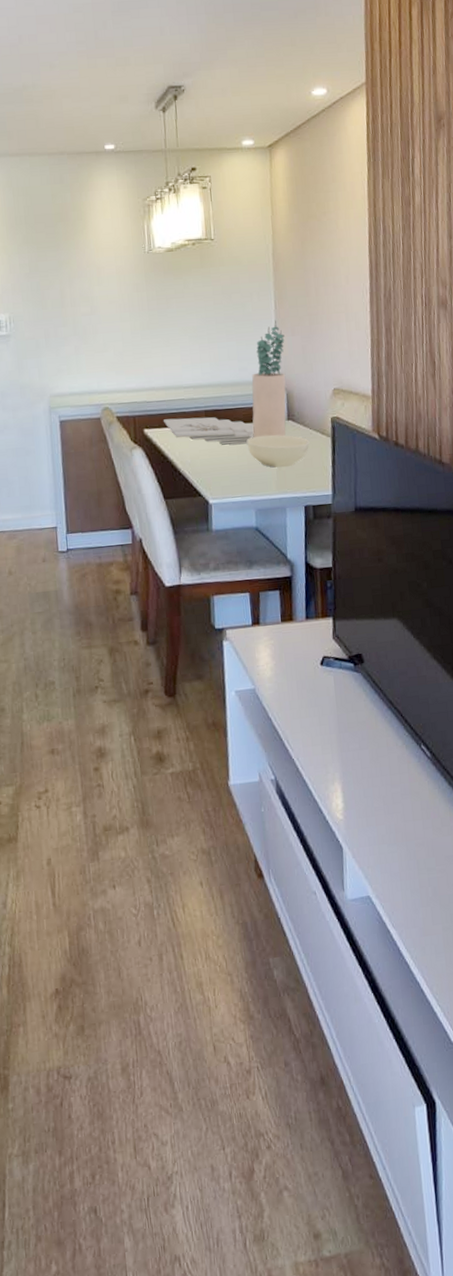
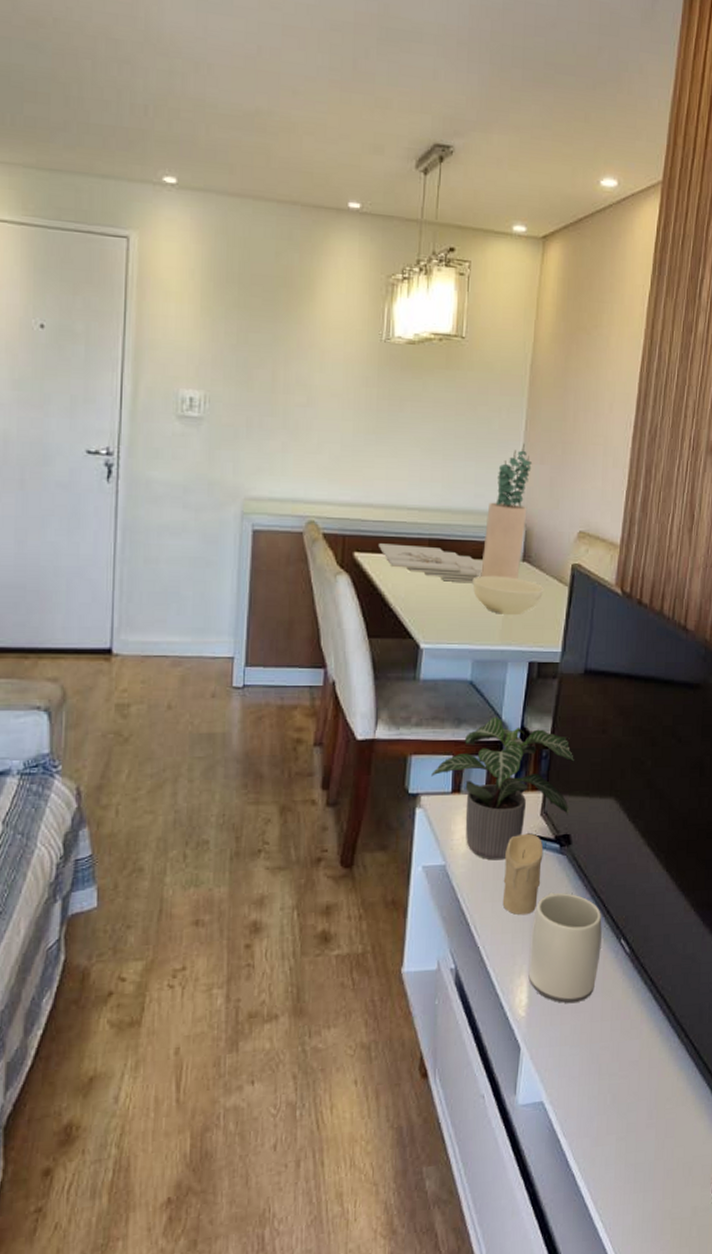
potted plant: none [232,555,358,682] -> present [431,716,574,861]
candle: none [306,655,341,729] -> present [502,833,544,916]
mug: none [338,706,405,806] -> present [528,892,602,1003]

